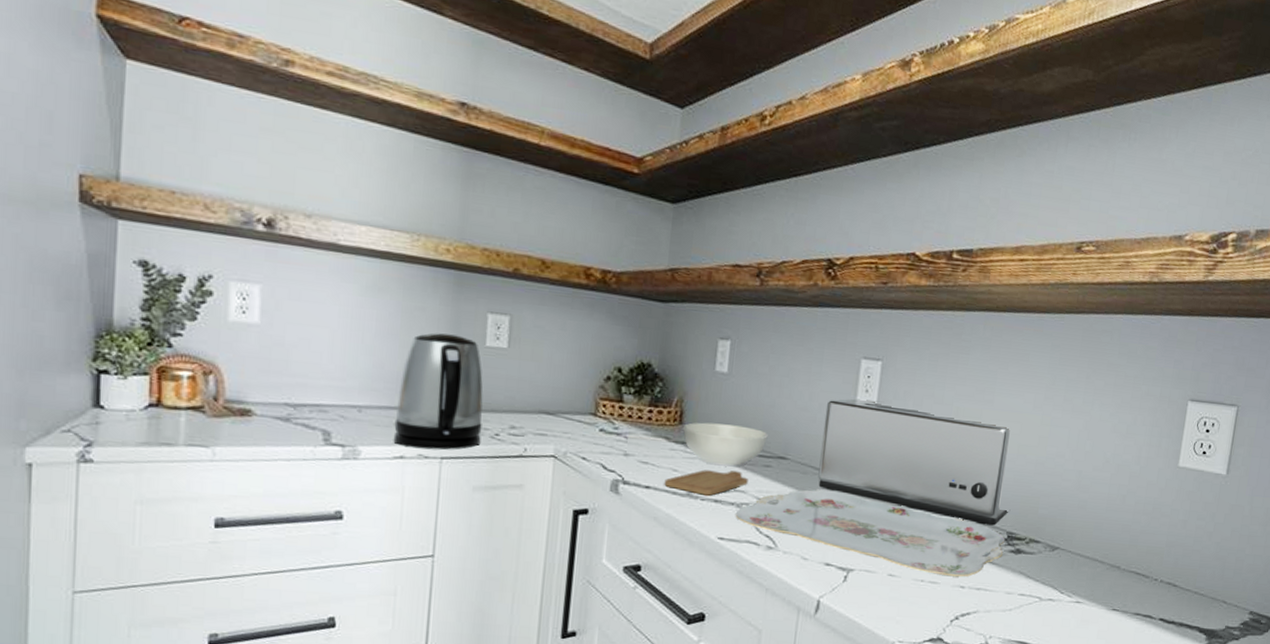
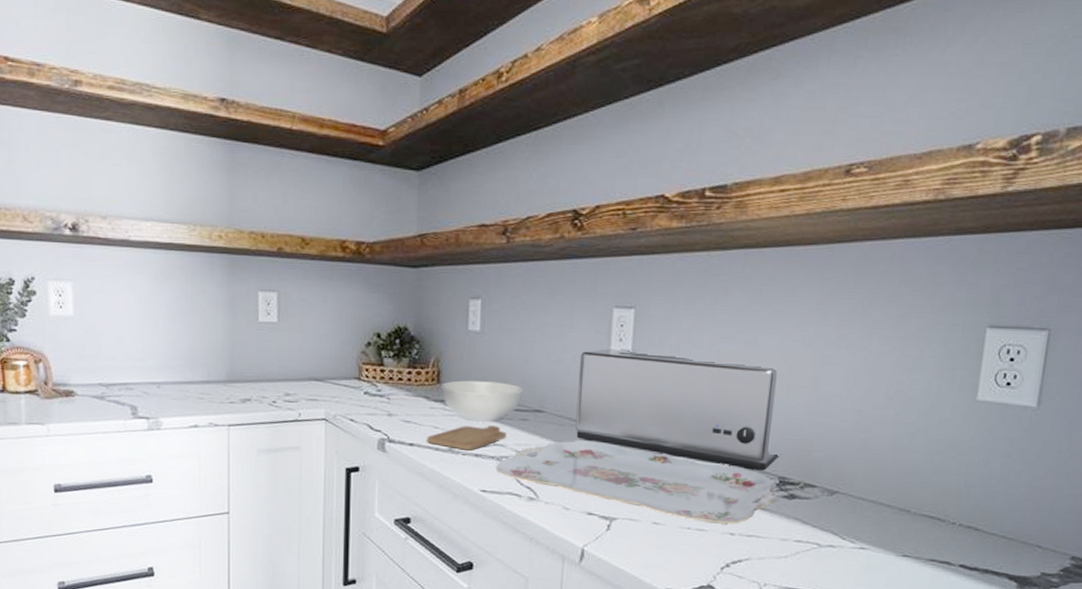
kettle: present [393,332,483,451] -> none [188,313,261,419]

